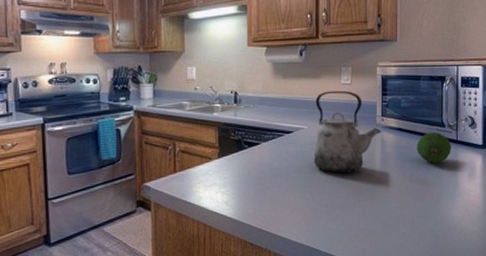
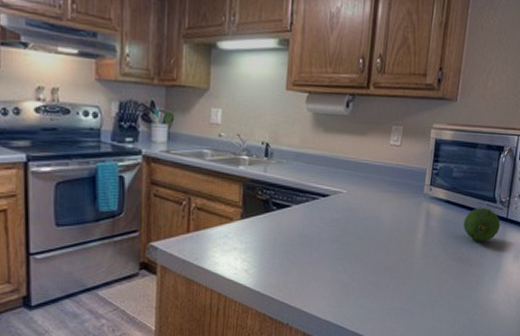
kettle: present [313,90,382,174] -> none [349,151,428,246]

